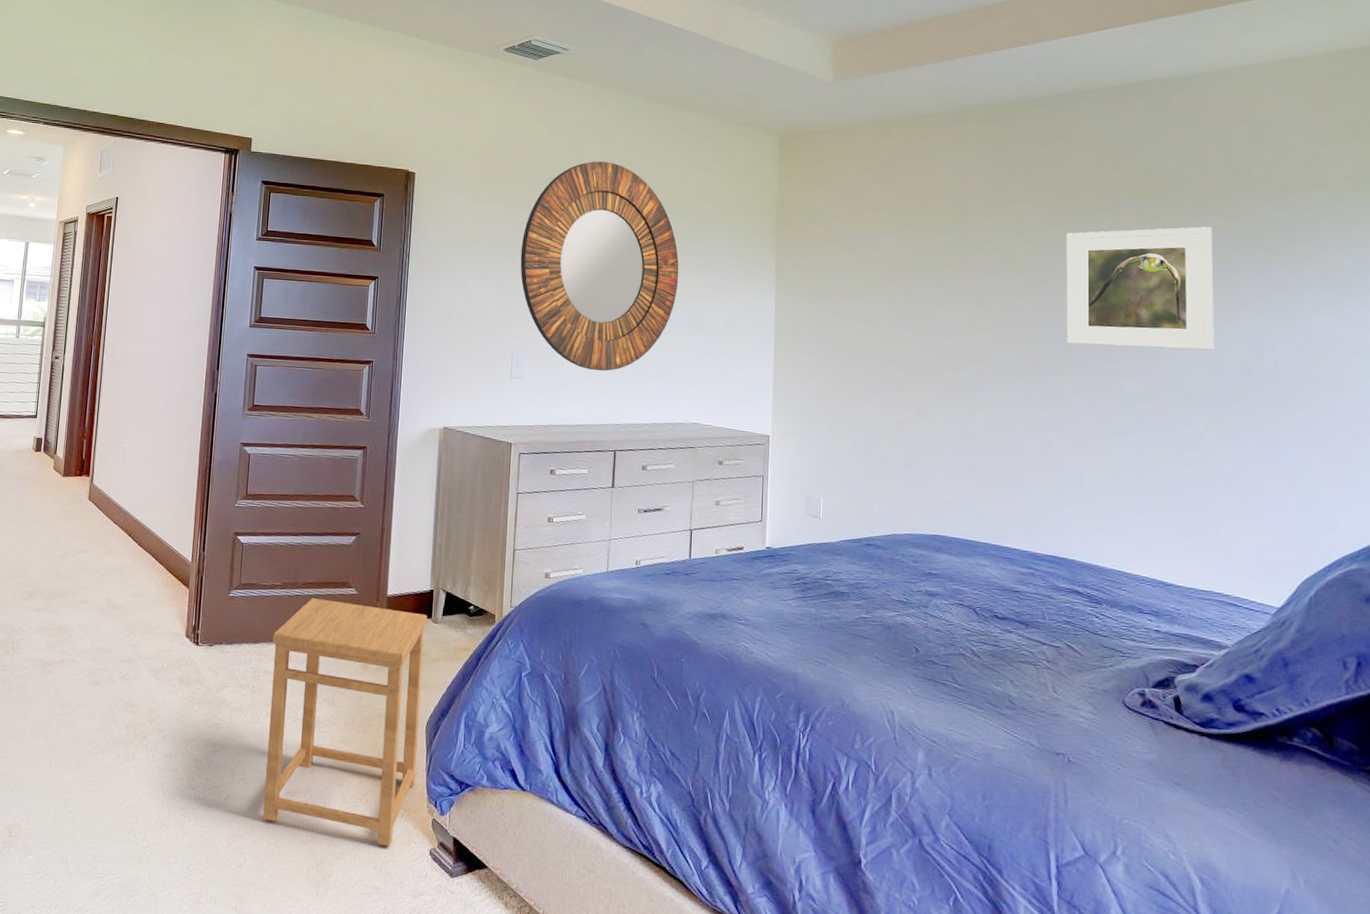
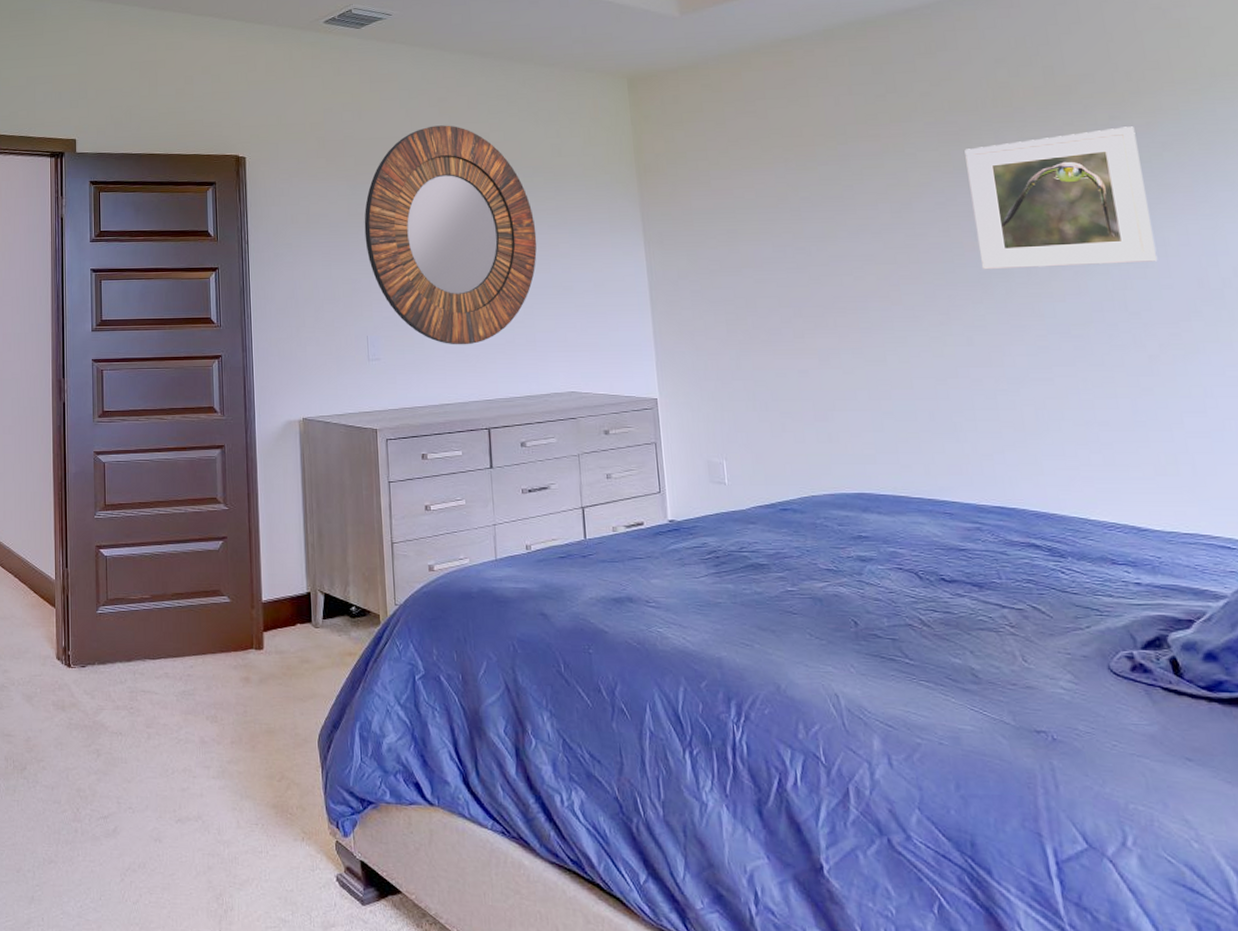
side table: present [263,598,427,846] -> none [147,610,313,874]

